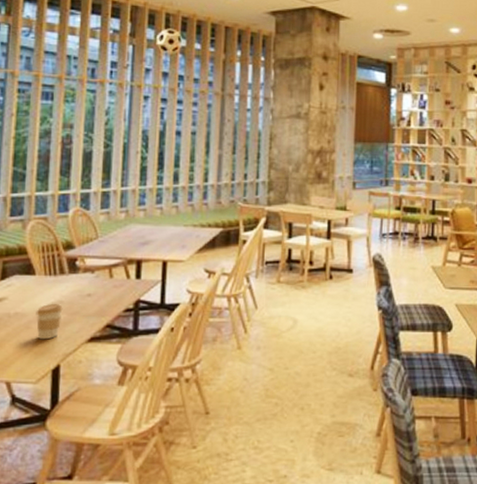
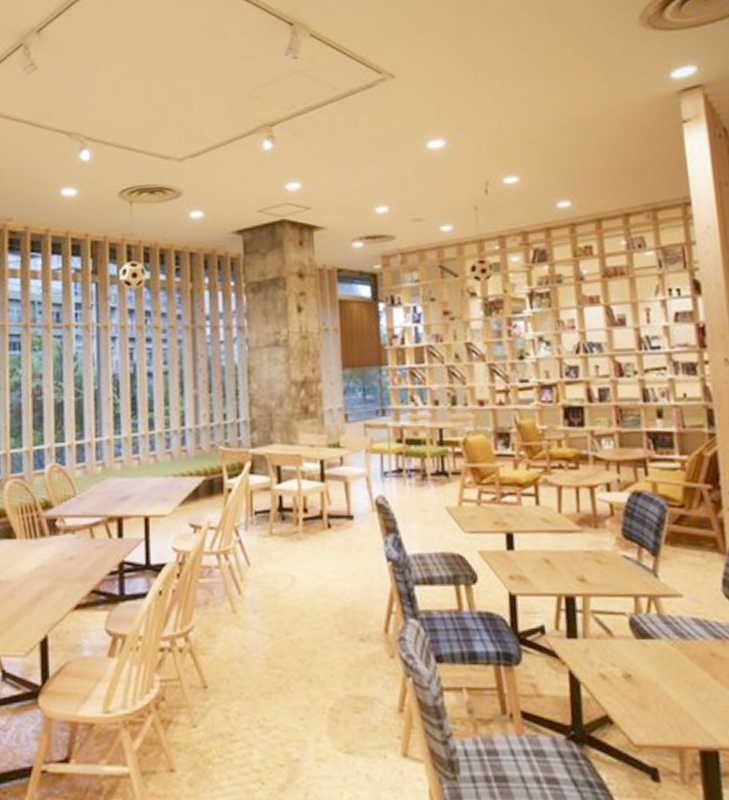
coffee cup: present [36,303,63,340] -> none [19,568,46,609]

